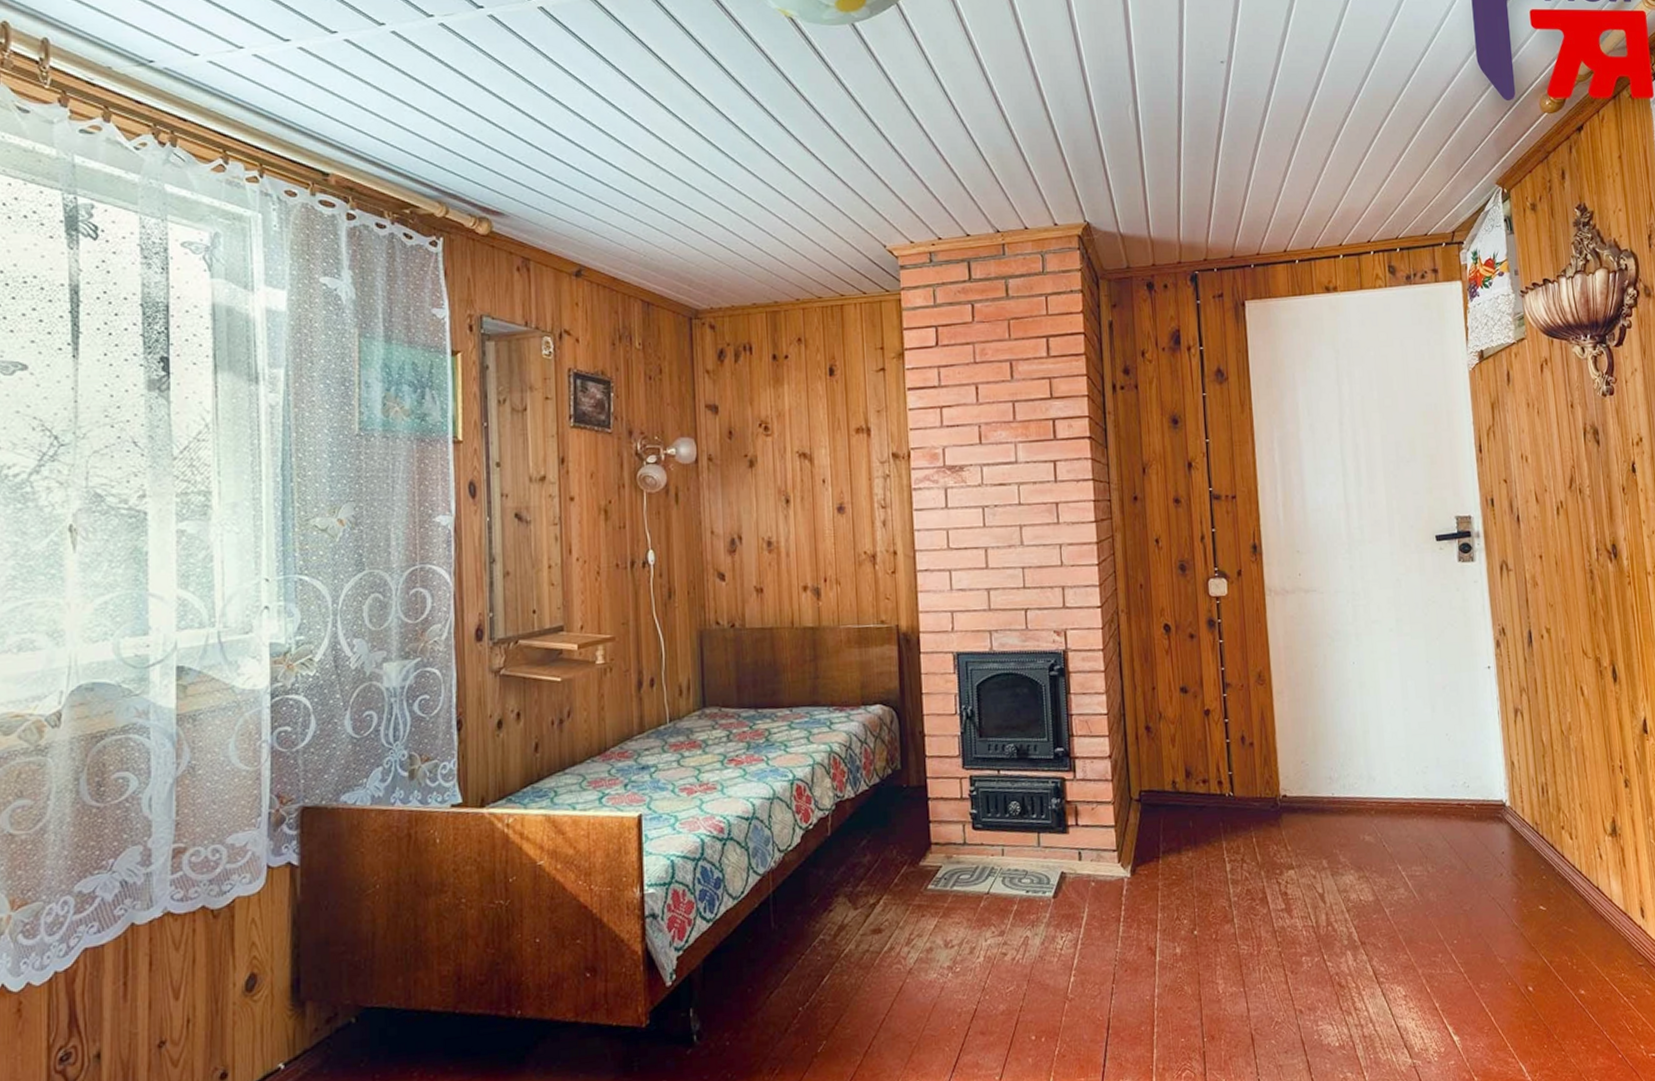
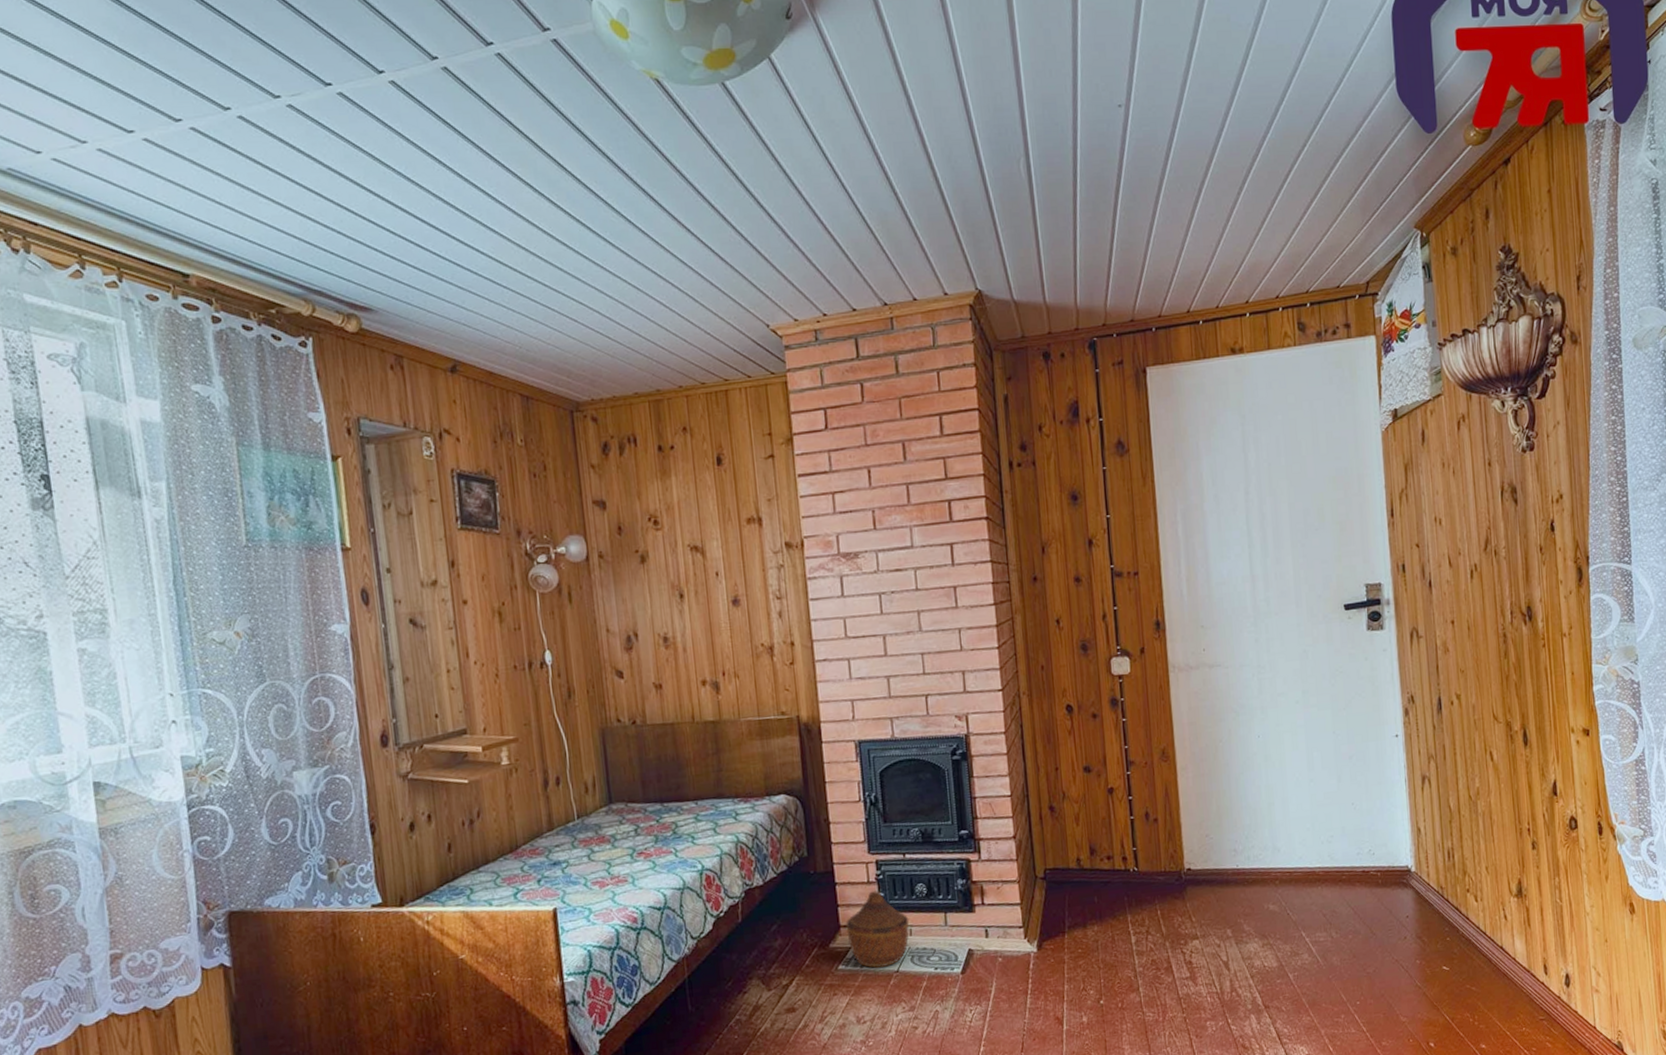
woven basket: none [937,807,1002,889] -> present [846,891,910,968]

